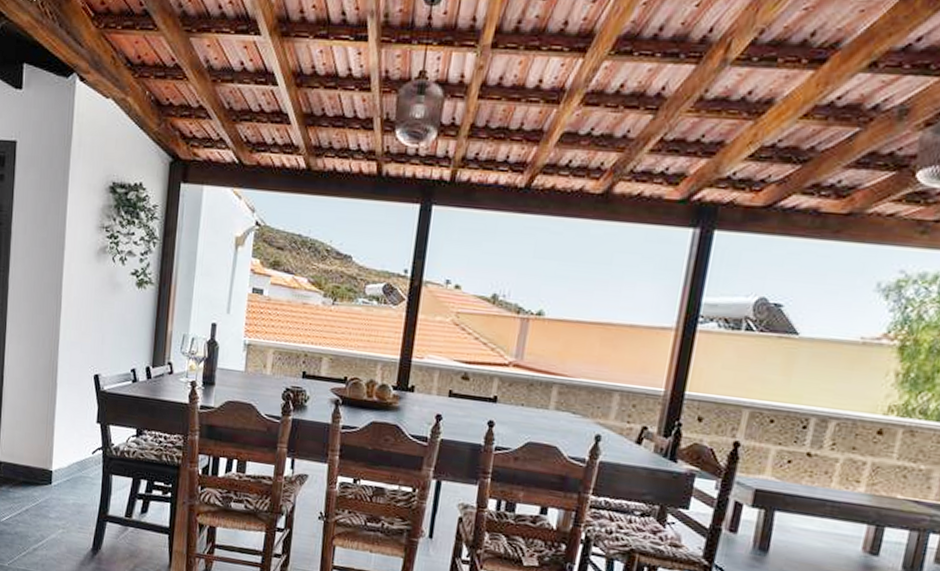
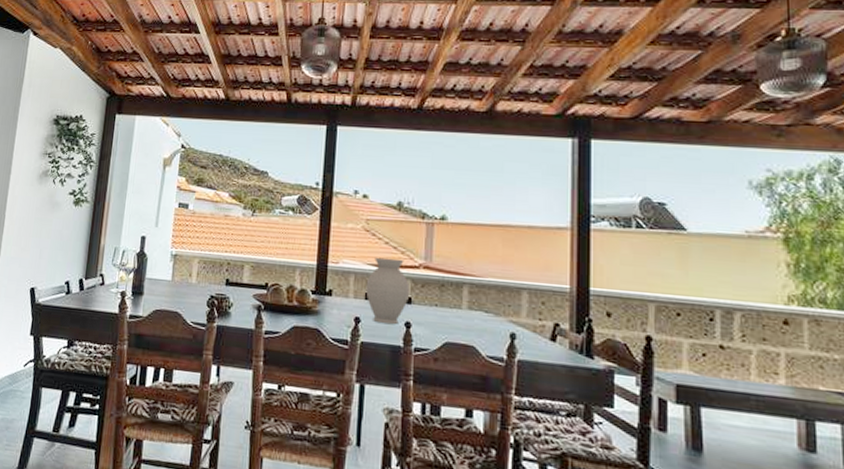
vase: none [449,353,497,423] -> present [365,257,410,325]

